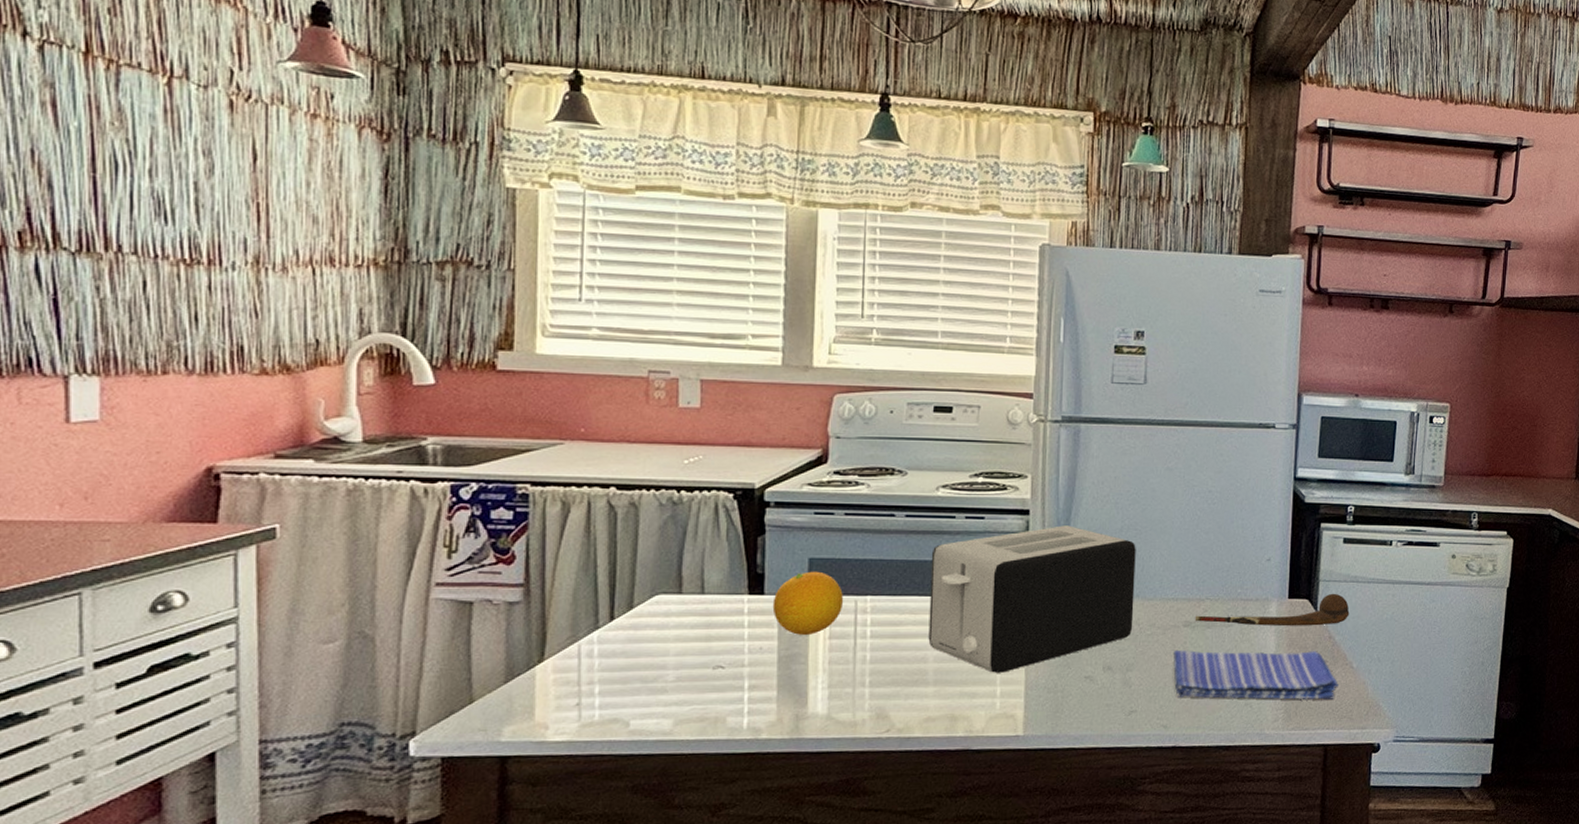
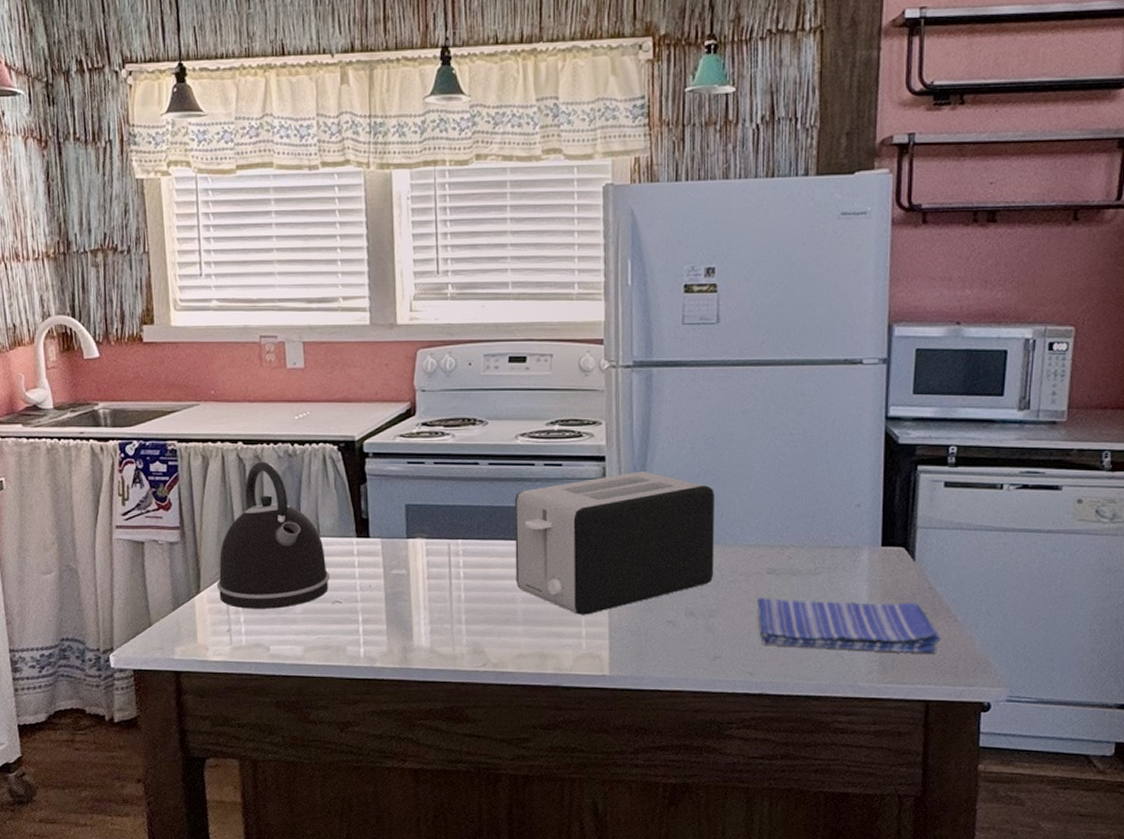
kettle: none [566,509,713,679] -> present [216,461,331,609]
fruit: present [772,571,844,635] -> none [377,516,438,575]
spoon: present [1195,593,1350,627] -> none [779,541,953,576]

